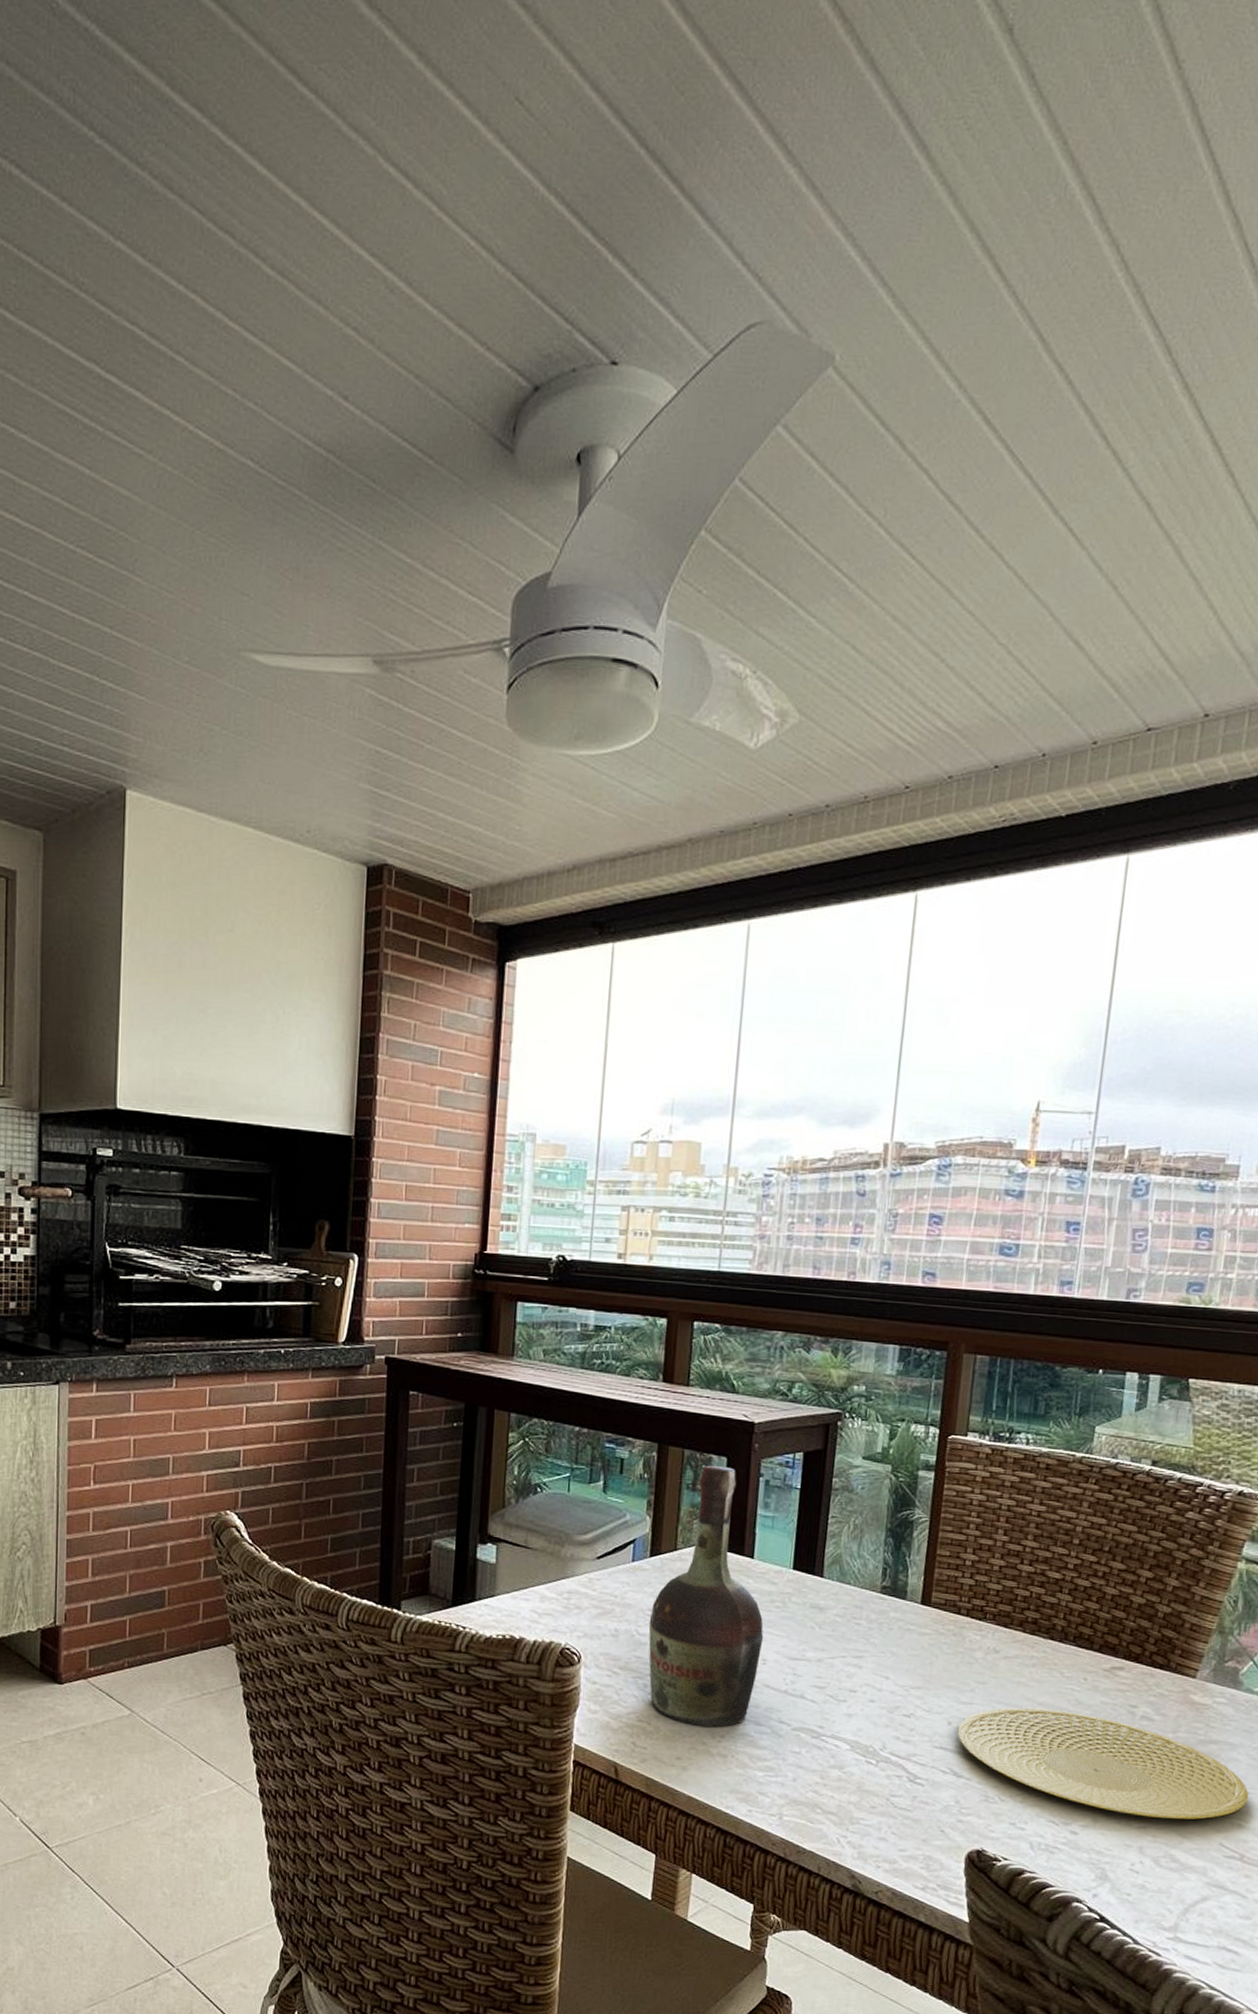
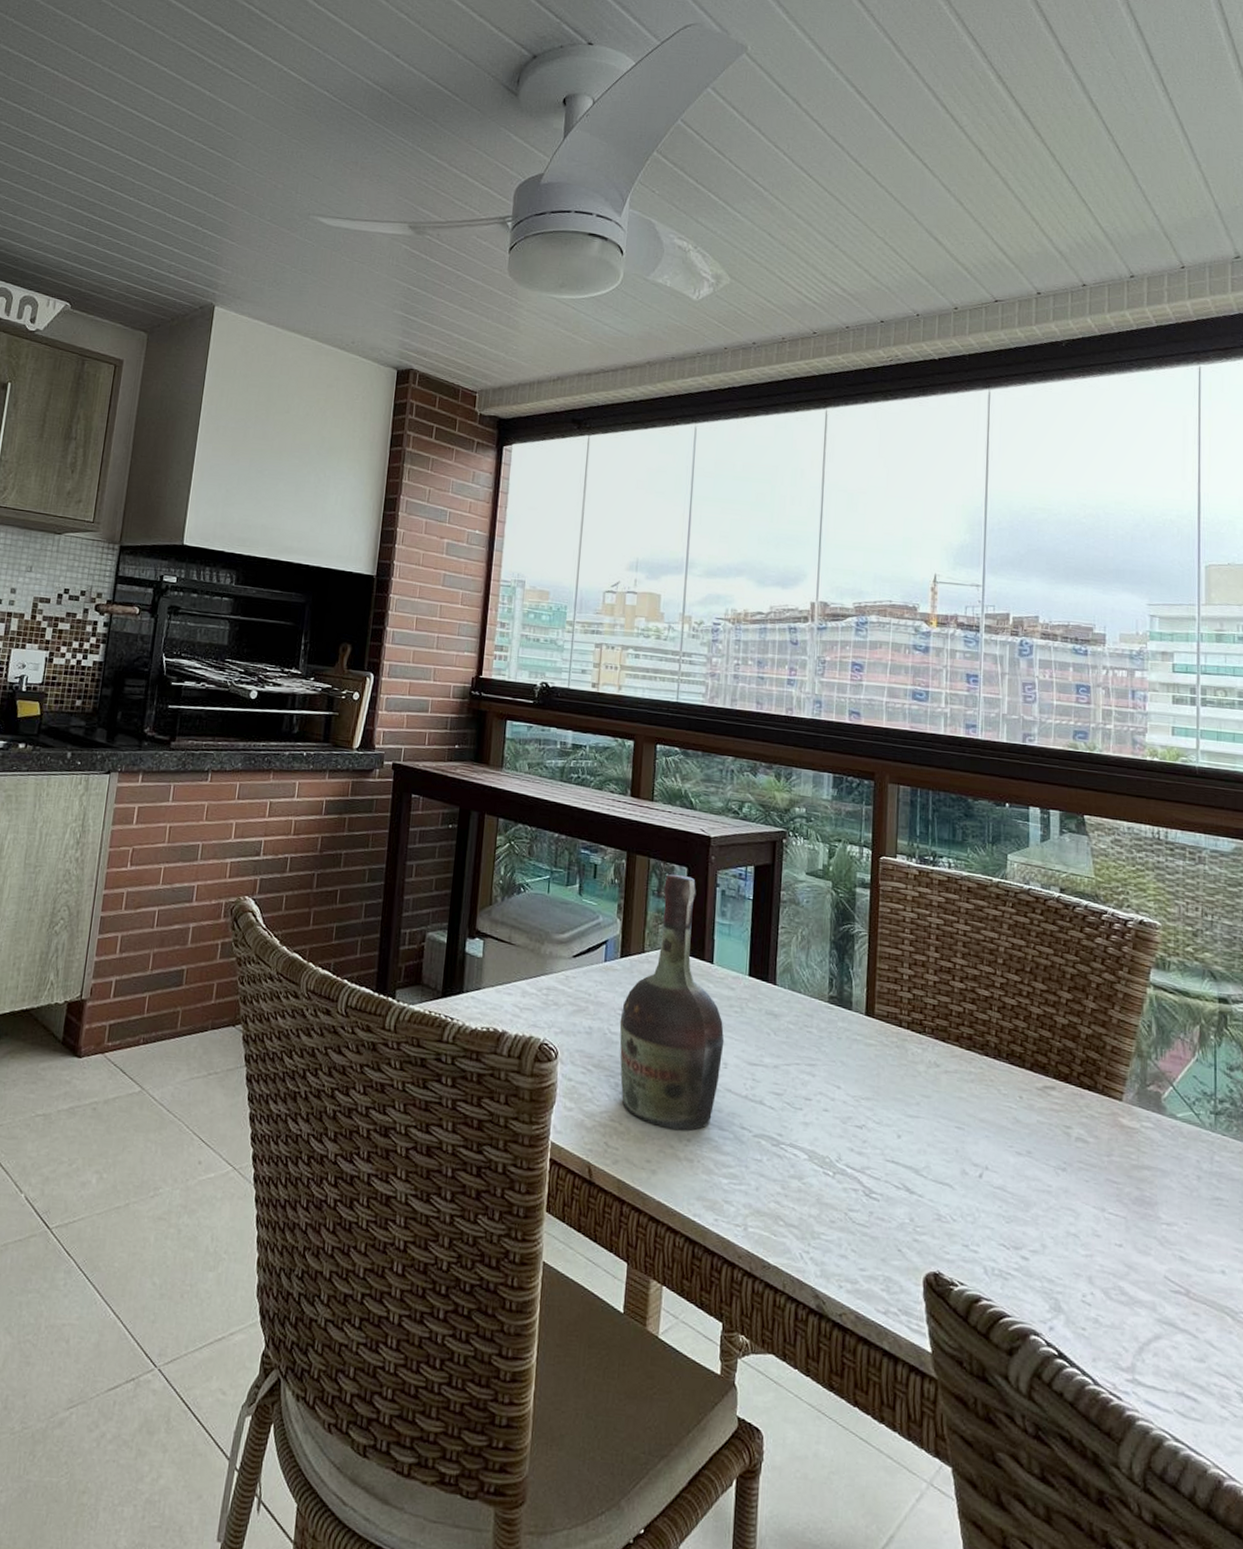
plate: present [957,1707,1249,1820] -> none [907,1123,1186,1250]

